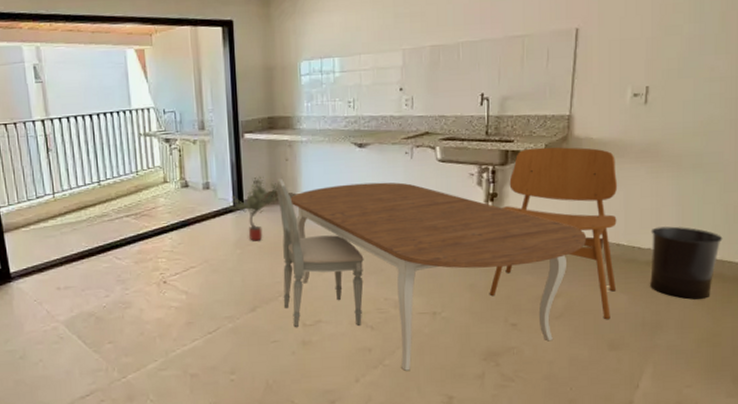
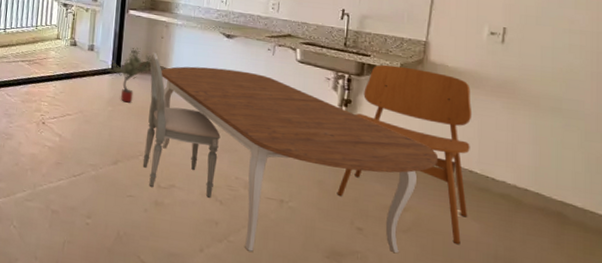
waste bin: present [650,226,723,301] -> none [504,162,584,245]

